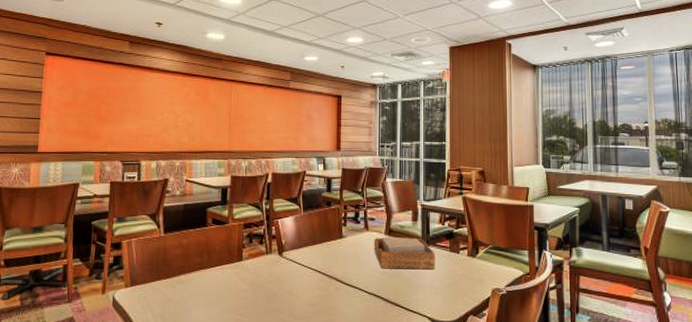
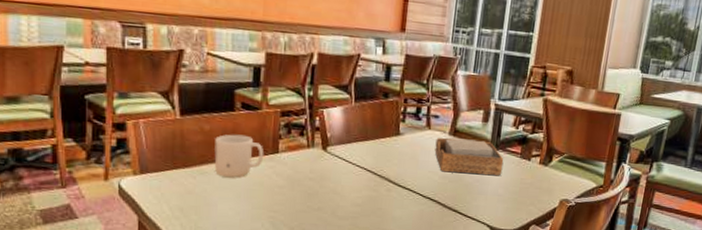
mug: none [190,246,231,285] -> present [214,134,265,178]

